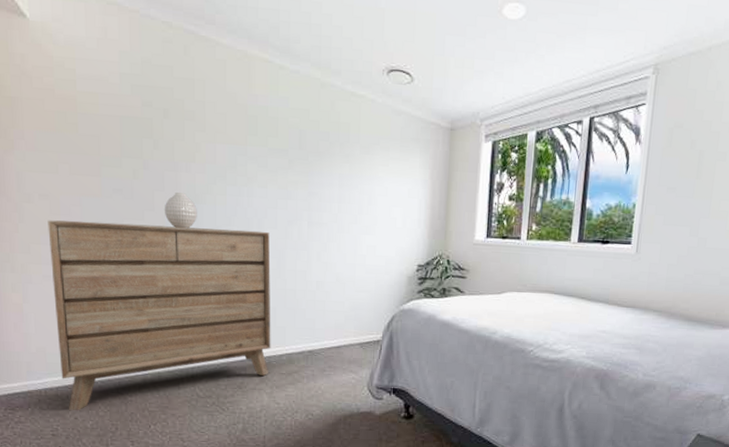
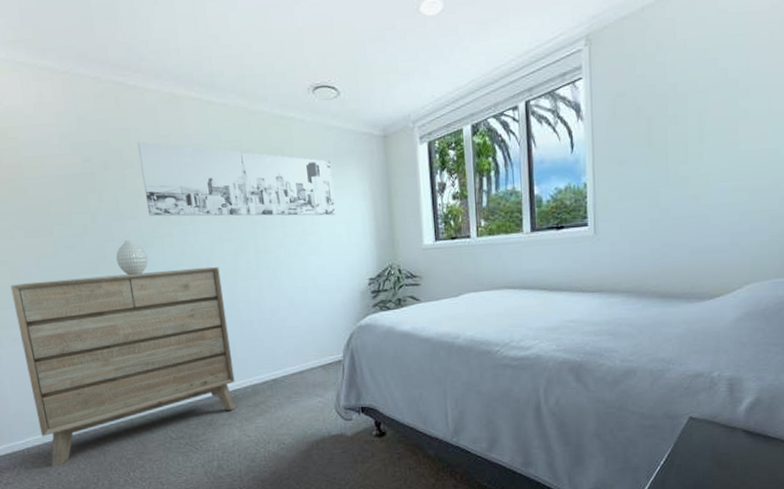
wall art: none [201,94,395,198] -> present [137,141,336,217]

